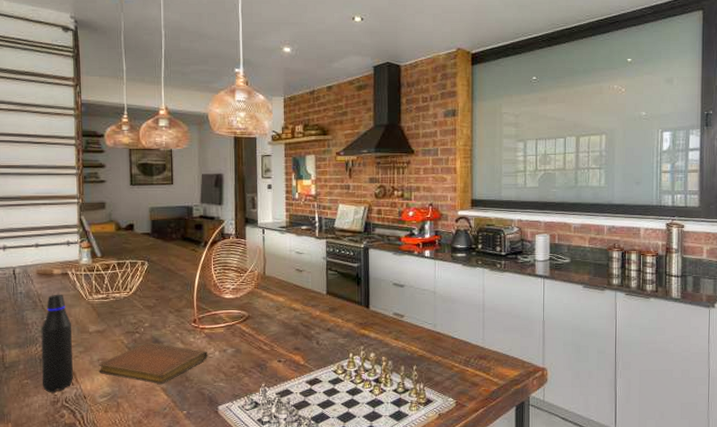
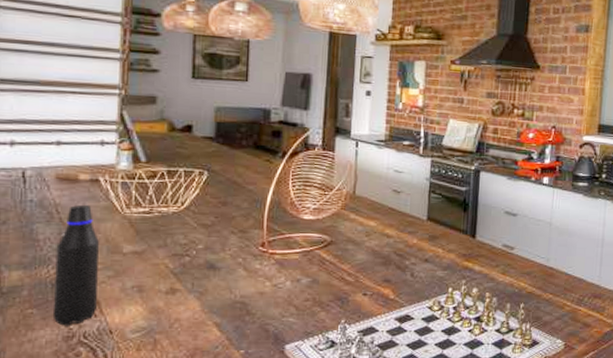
notebook: present [98,343,208,385] -> none [132,268,278,319]

